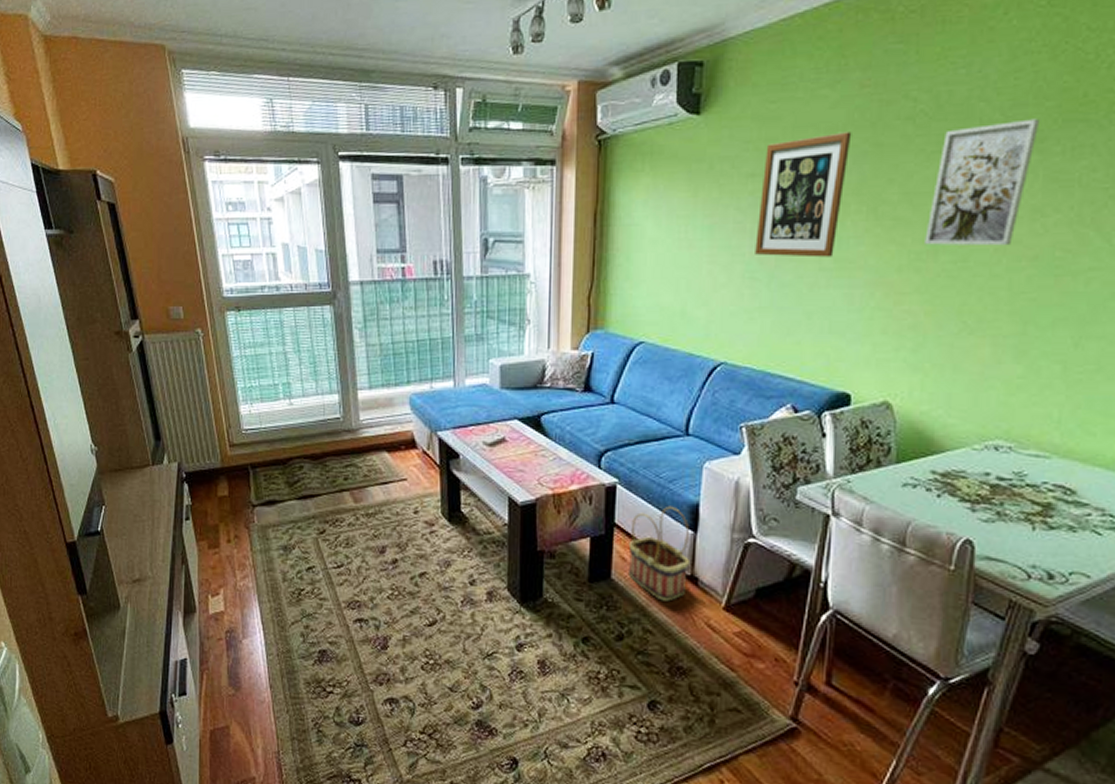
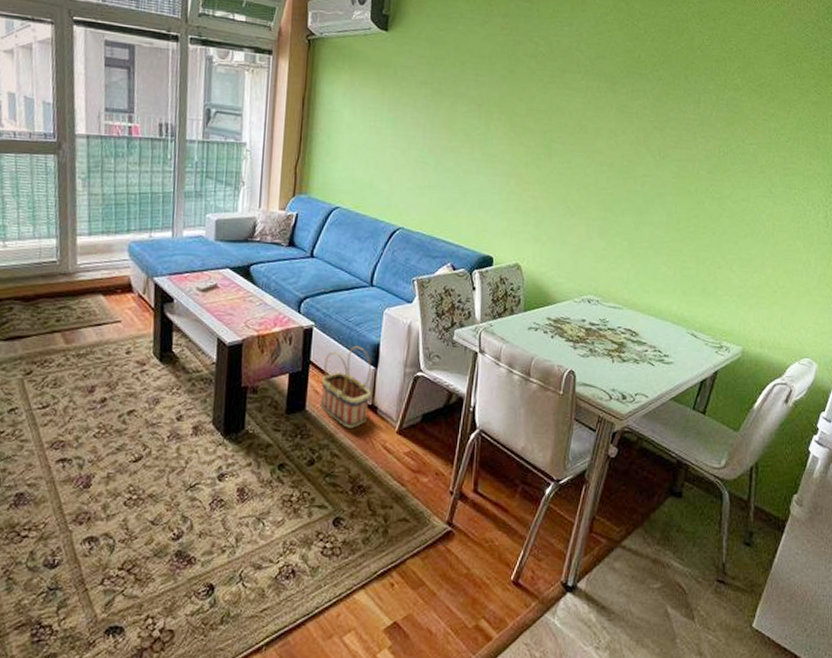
wall art: present [755,132,852,258] -> none [426,59,495,152]
wall art: present [925,118,1041,246] -> none [543,67,614,155]

